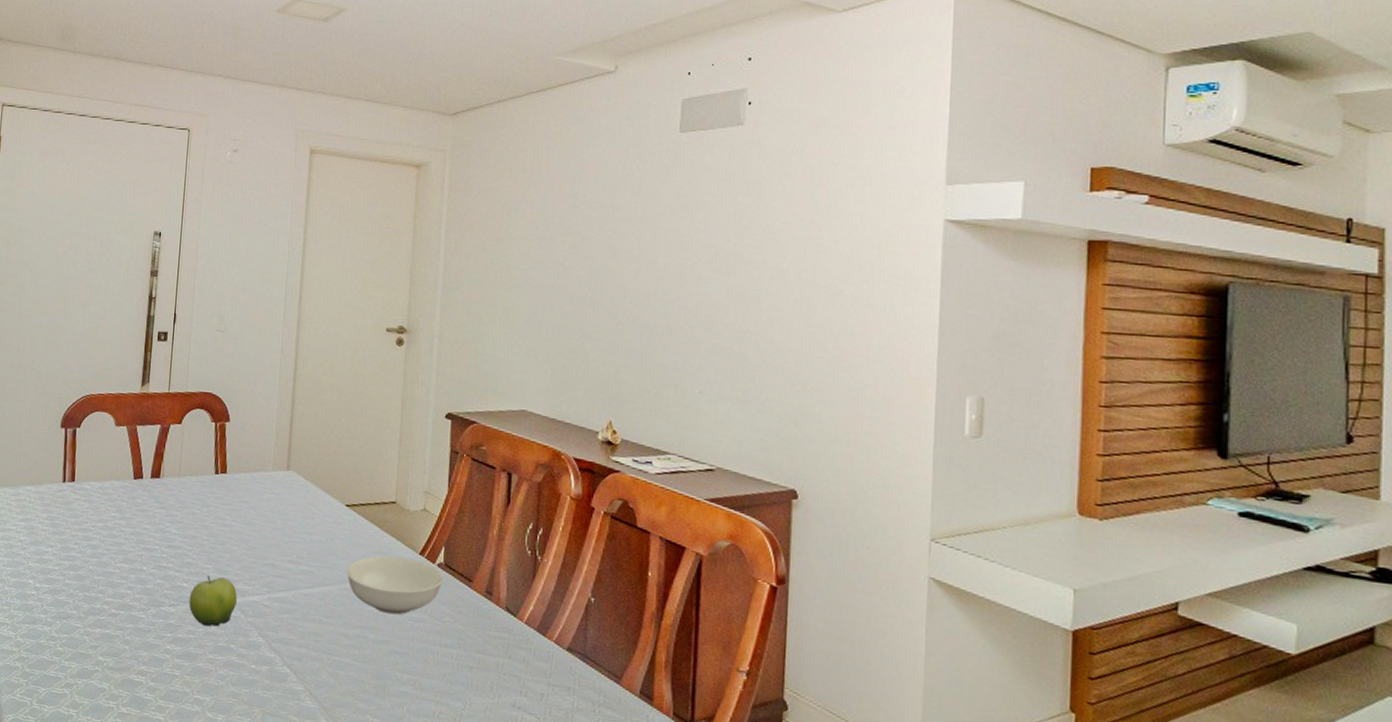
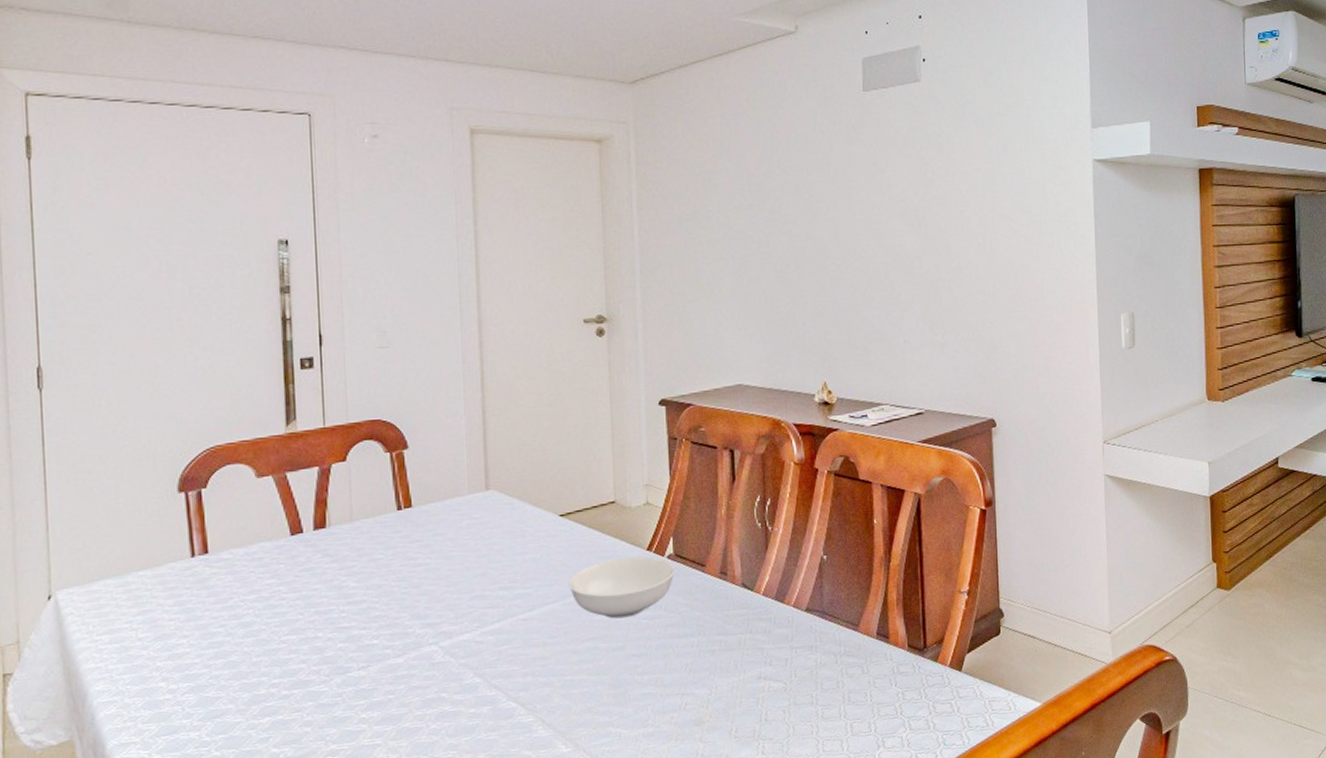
fruit: present [189,576,237,627] -> none [382,623,443,682]

